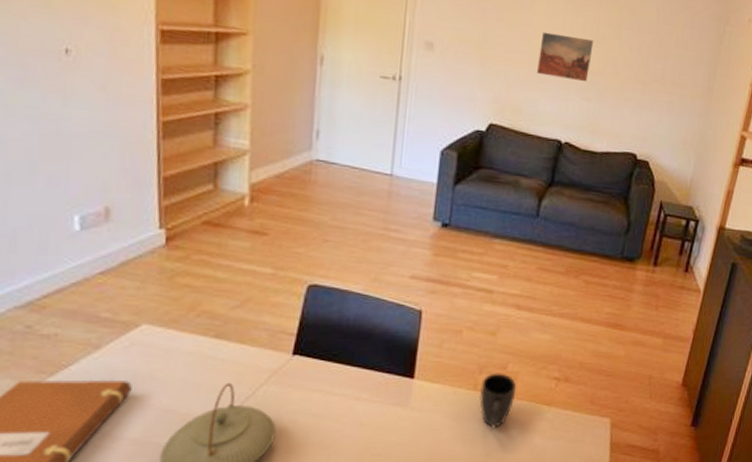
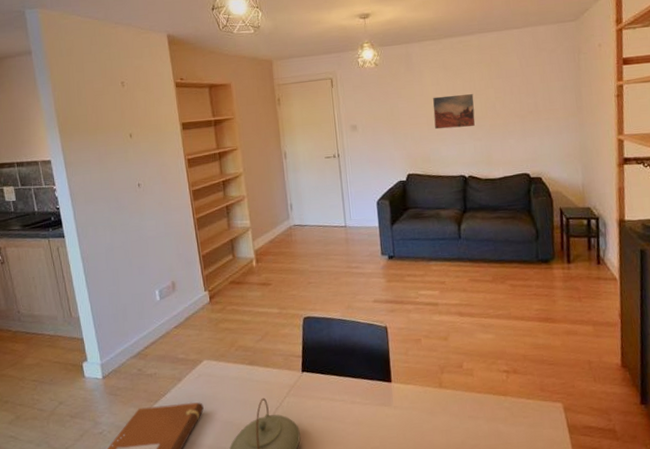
mug: present [479,373,517,429] -> none [444,371,475,420]

